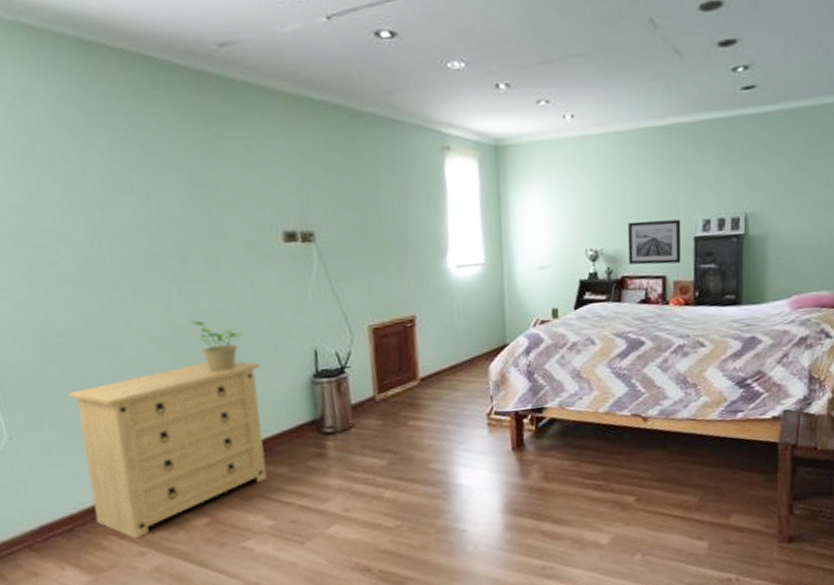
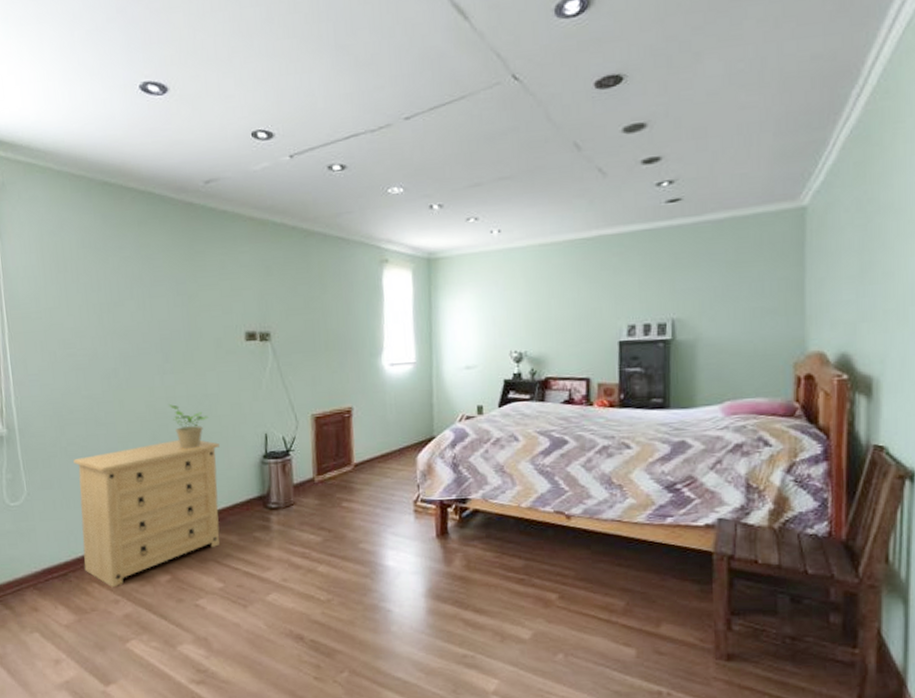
wall art: present [627,219,682,265] -> none [551,324,606,367]

